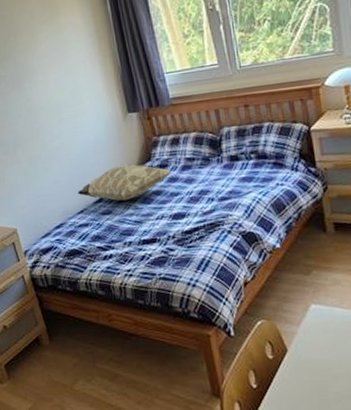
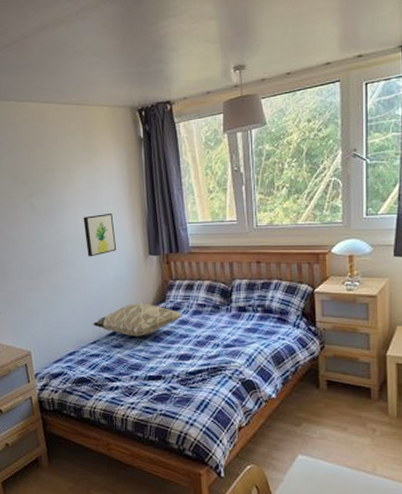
wall art: none [53,73,93,123] -> present [83,213,117,257]

